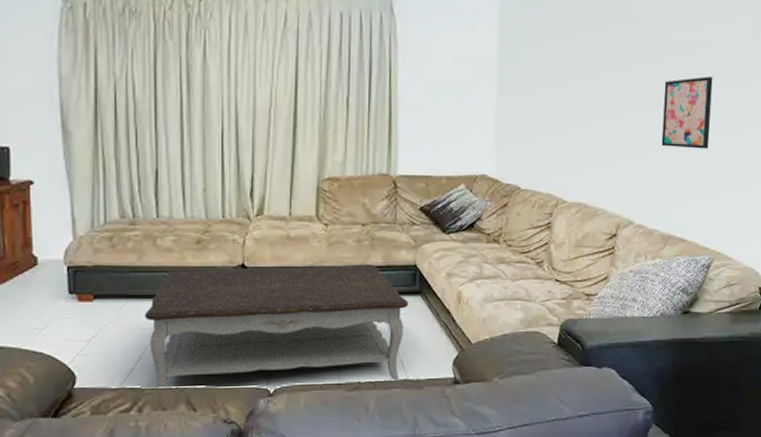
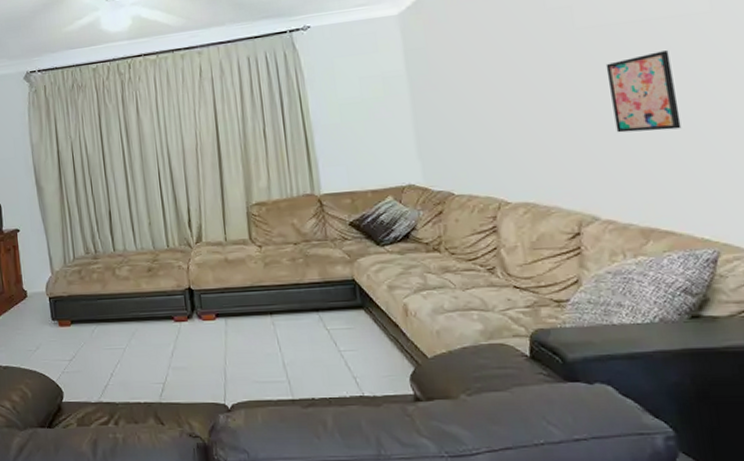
coffee table: present [145,264,409,390] -> none [112,280,354,404]

